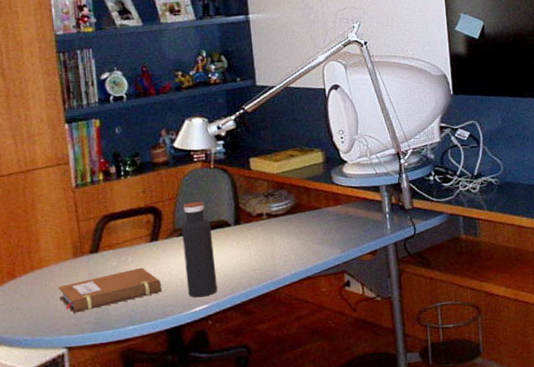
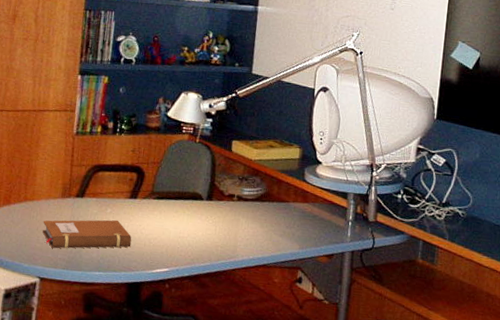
water bottle: present [181,201,218,298] -> none [153,169,186,261]

